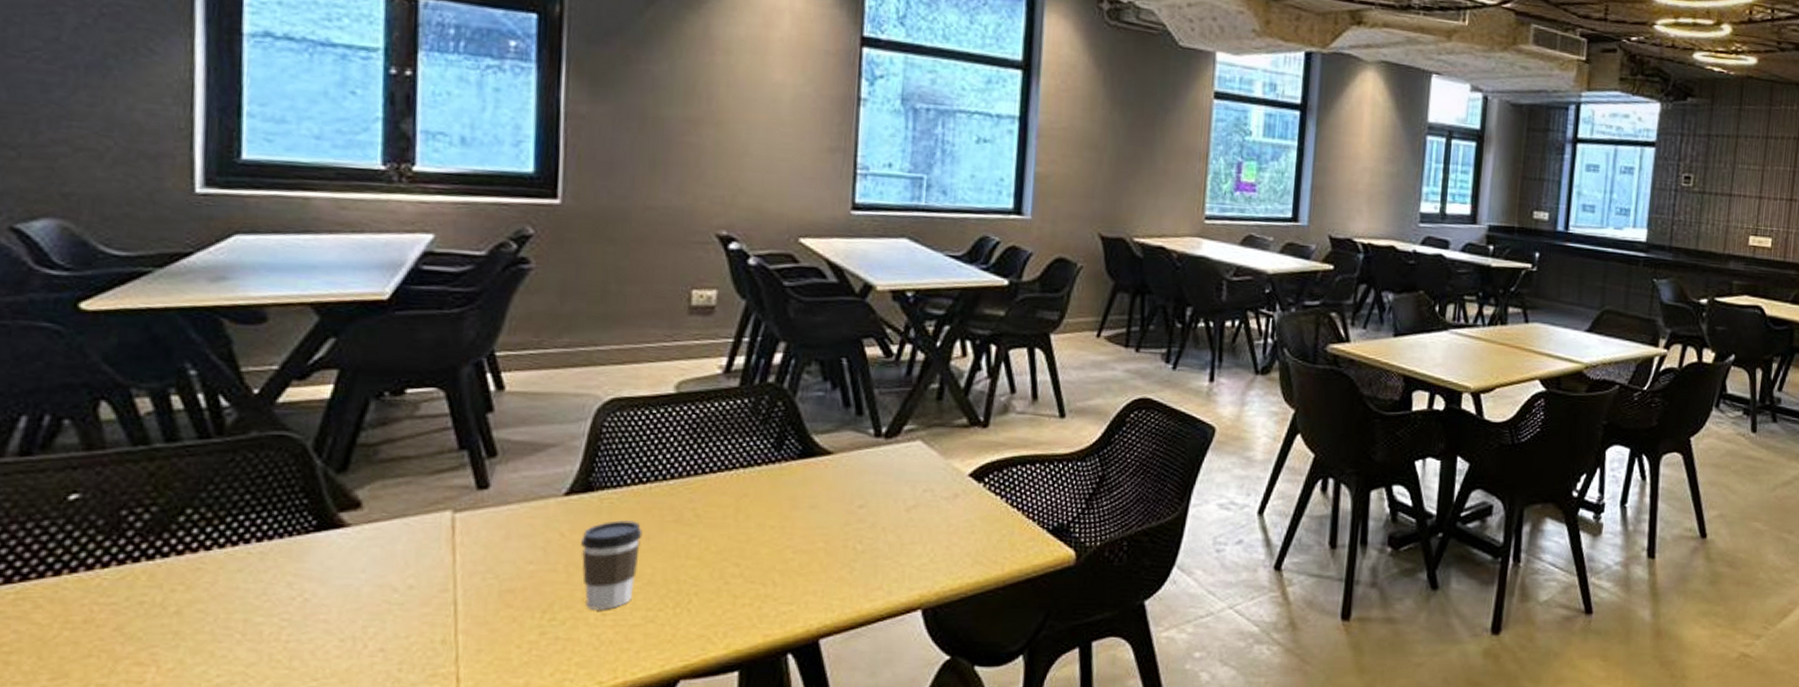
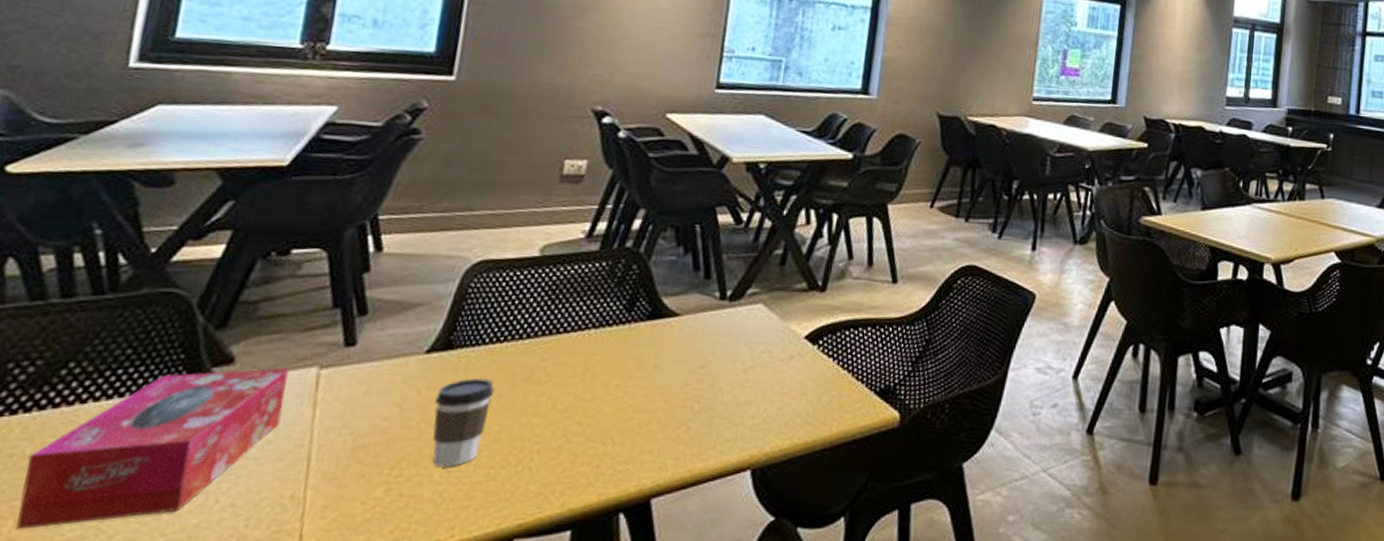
tissue box: none [158,511,422,675] -> present [15,367,290,529]

